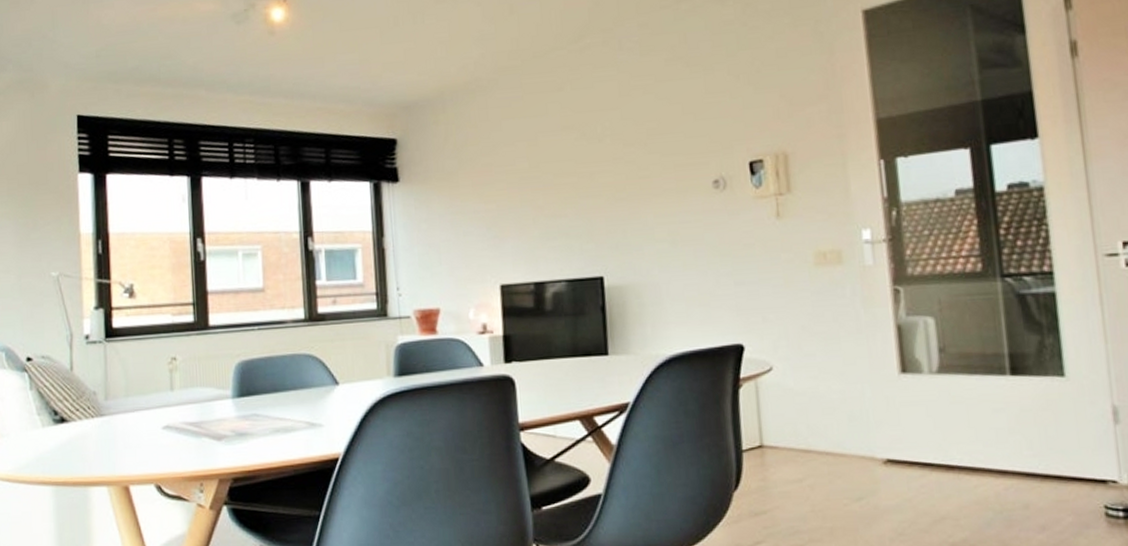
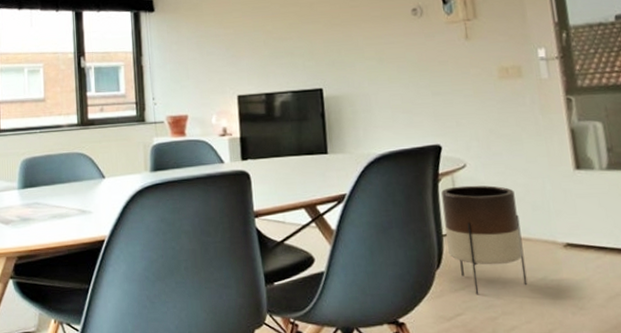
planter: none [742,392,840,520] -> present [441,185,528,295]

